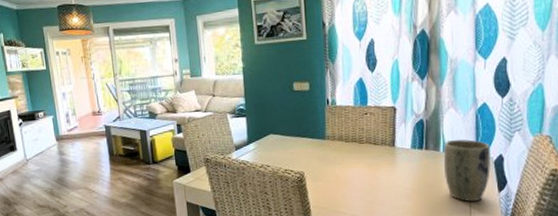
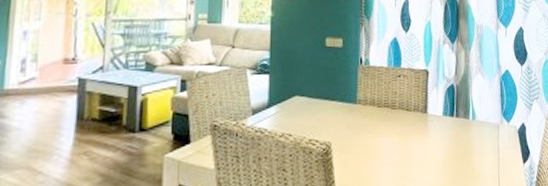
plant pot: present [443,139,490,202] -> none [472,106,515,176]

